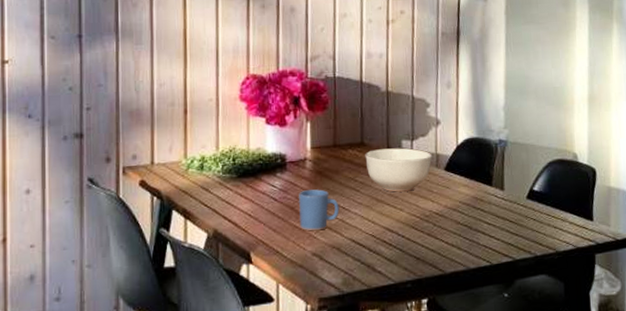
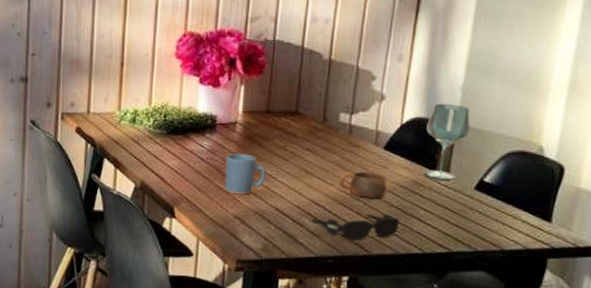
bowl: present [365,147,433,192] -> none [298,120,372,167]
sunglasses: none [387,232,467,262] -> present [311,213,400,240]
cup: none [408,193,451,219] -> present [338,171,387,200]
wine glass: none [479,123,516,194] -> present [423,104,471,181]

